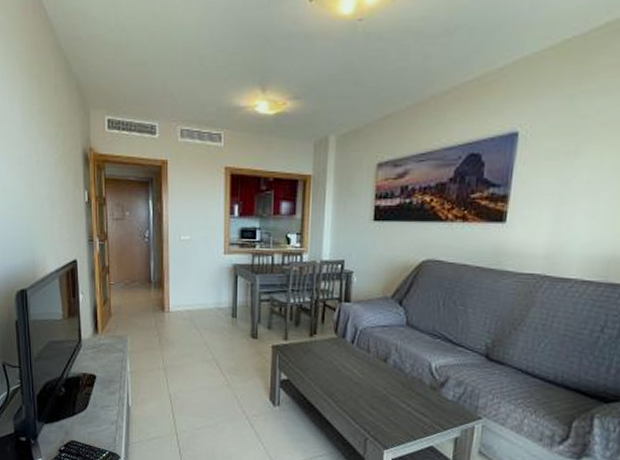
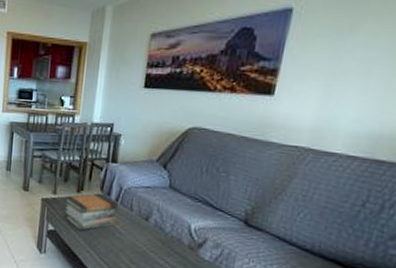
book stack: none [296,335,355,378] -> present [64,193,119,231]

